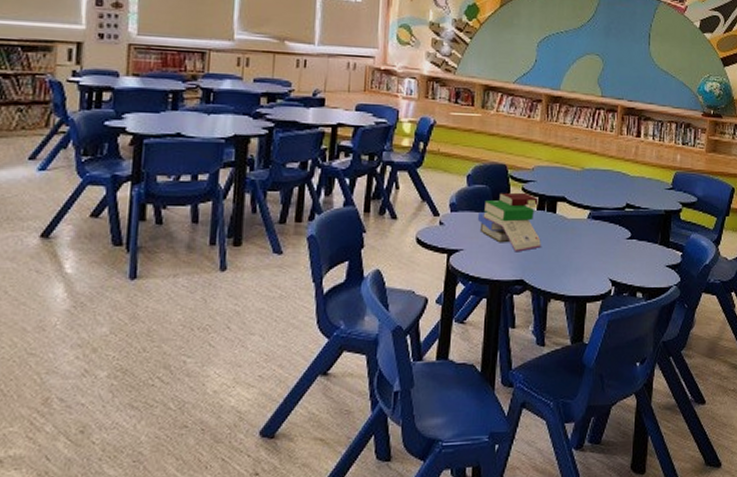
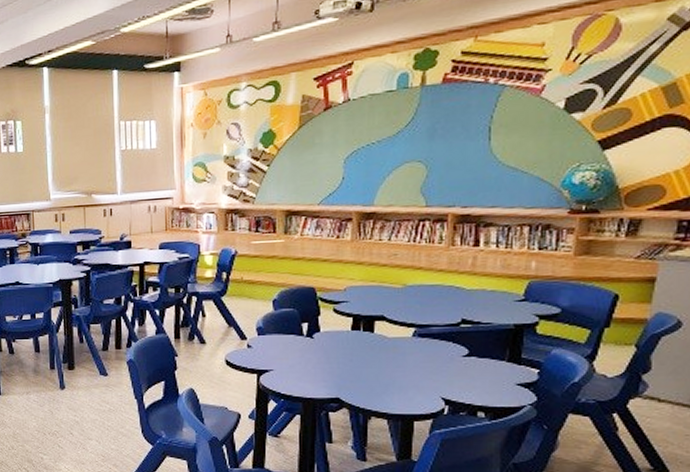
book: present [477,192,541,252] -> none [286,313,358,372]

